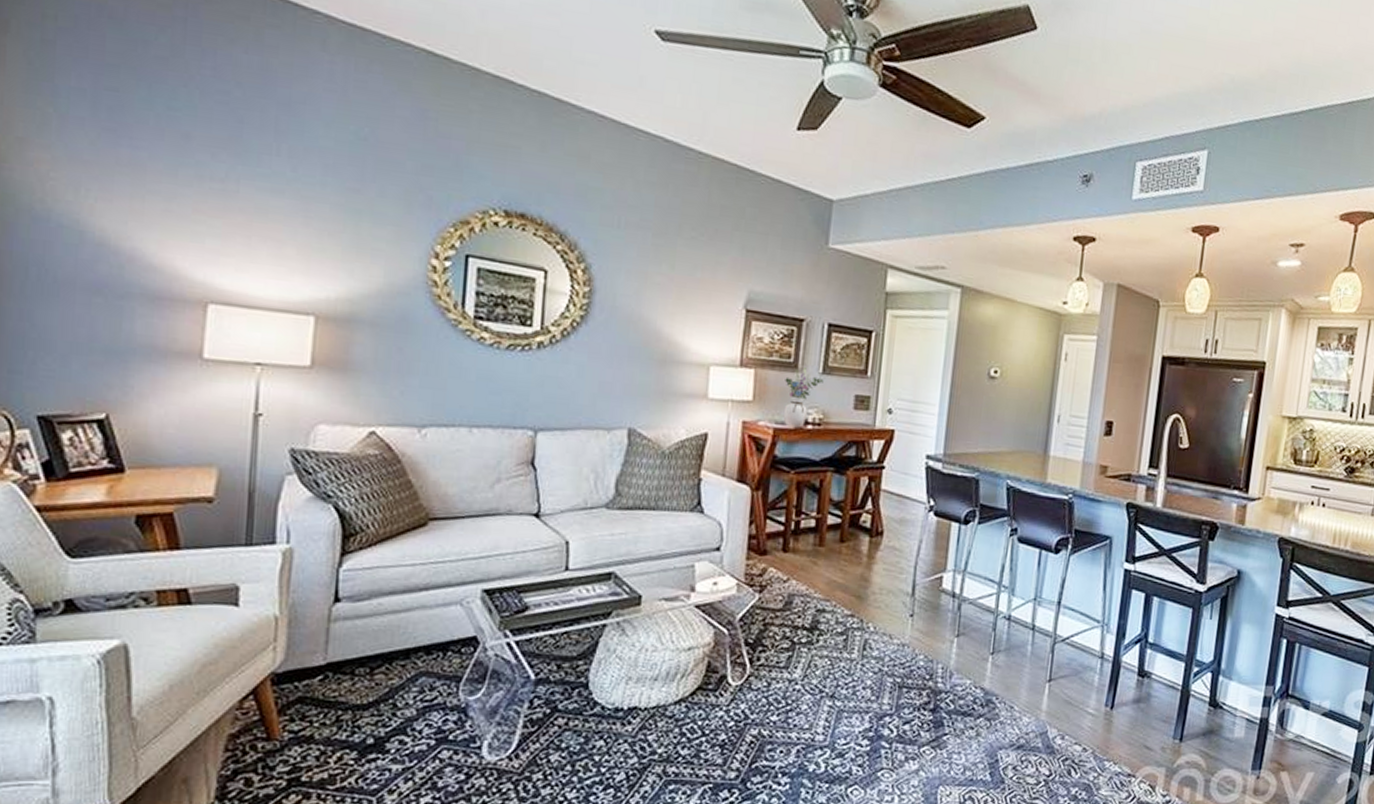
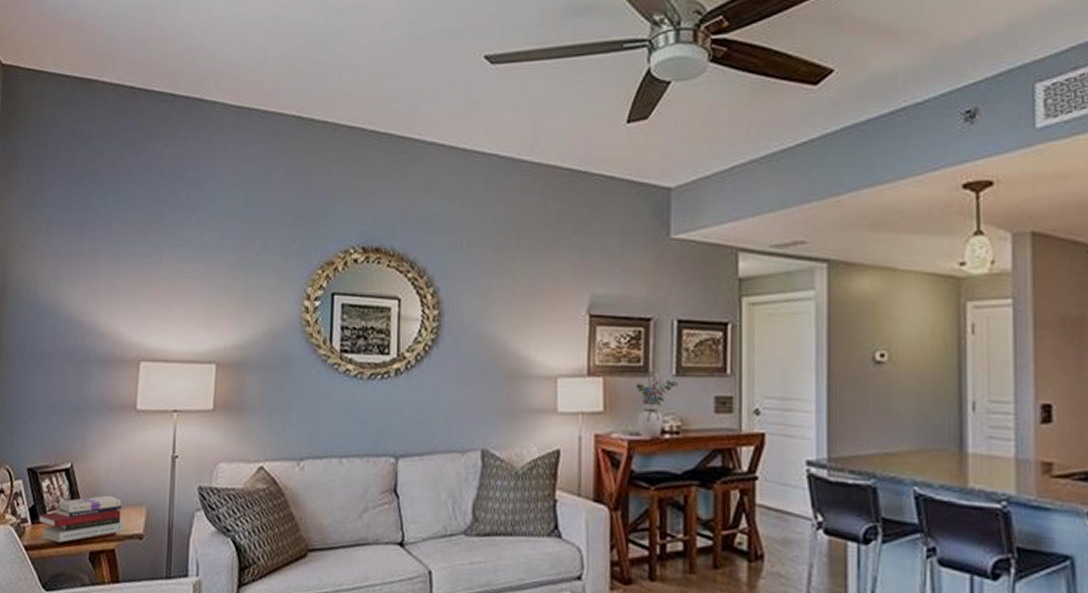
books: none [56,452,187,505] -> present [38,495,124,543]

